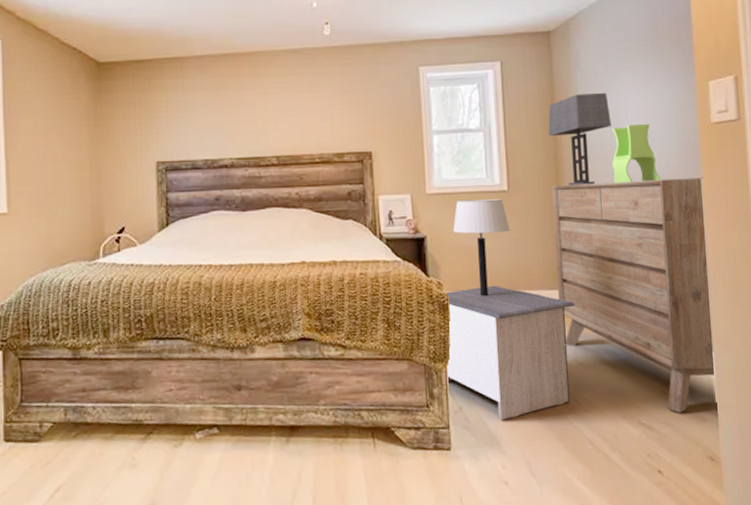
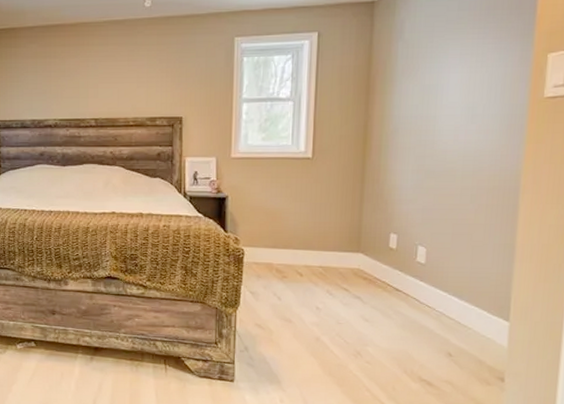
nightstand: present [446,286,575,420] -> none [235,245,368,362]
table lamp: present [453,199,510,296] -> none [254,165,310,253]
table lamp: present [548,92,612,186] -> none [361,64,430,156]
dresser: present [552,177,714,413] -> none [352,153,525,374]
decorative vase: present [612,123,662,184] -> none [424,96,478,156]

